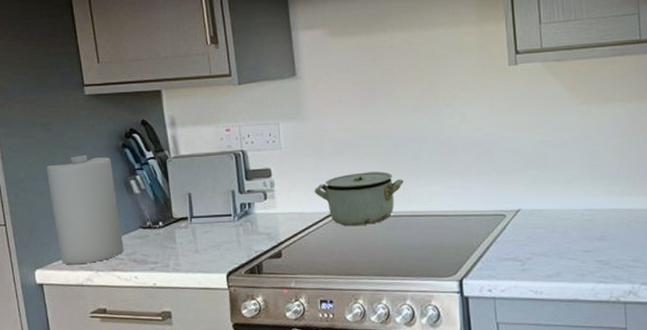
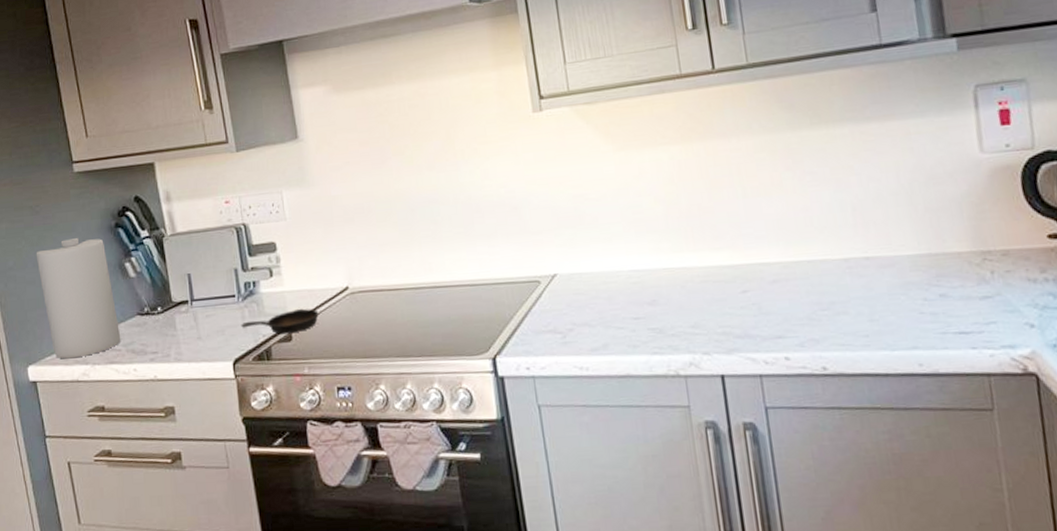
frying pan: none [236,229,307,252] -> present [241,308,319,335]
cooking pot: present [314,171,404,227] -> none [324,239,423,303]

